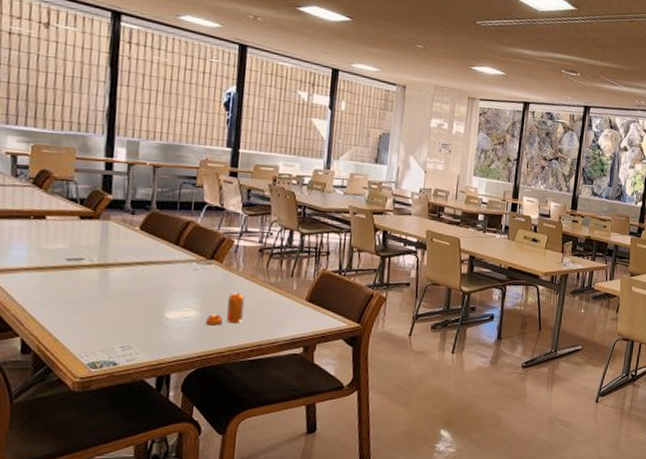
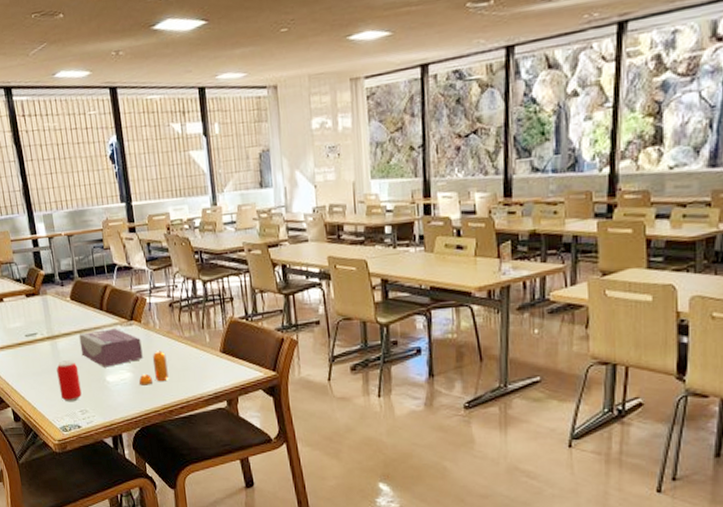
beverage can: none [98,291,131,337] -> present [56,360,82,402]
tissue box: none [139,264,218,303] -> present [79,327,143,368]

